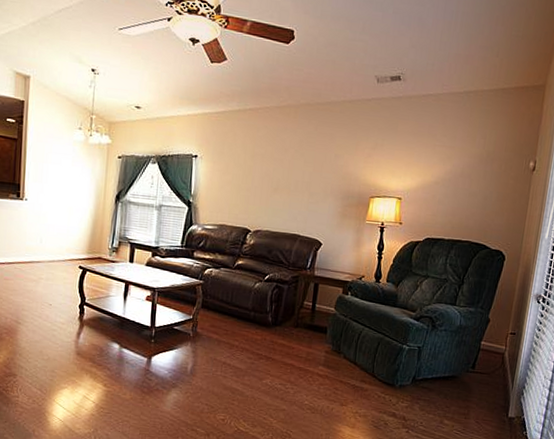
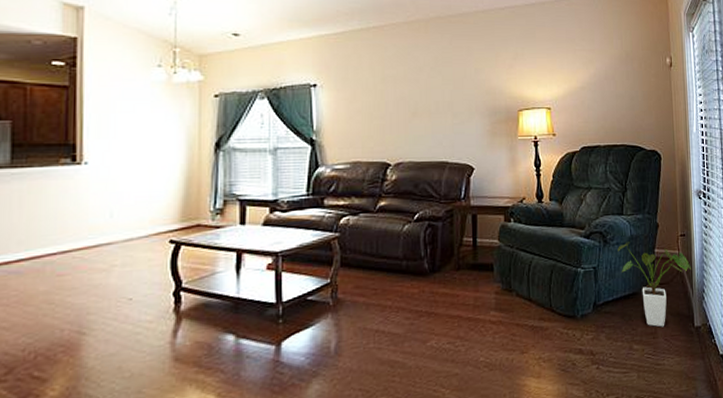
house plant: none [444,330,516,411] -> present [618,242,691,327]

